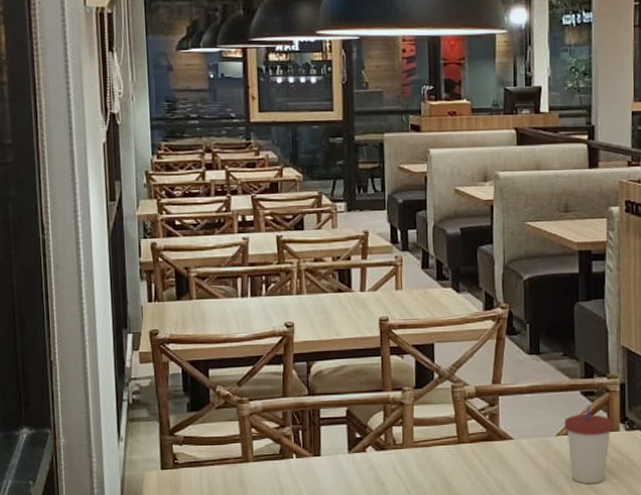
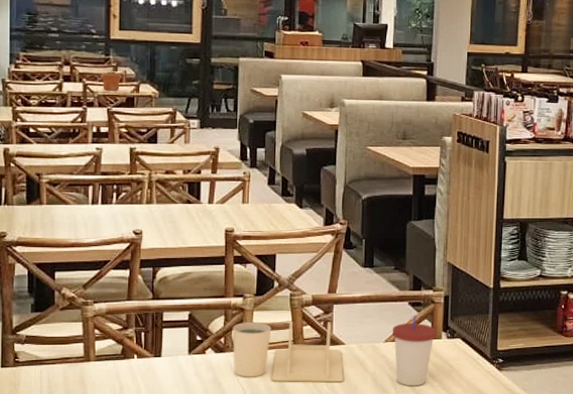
planter: none [242,156,264,177] -> present [100,71,121,91]
cup: none [392,417,434,477] -> present [232,322,272,377]
napkin holder: none [436,415,515,481] -> present [270,321,345,383]

